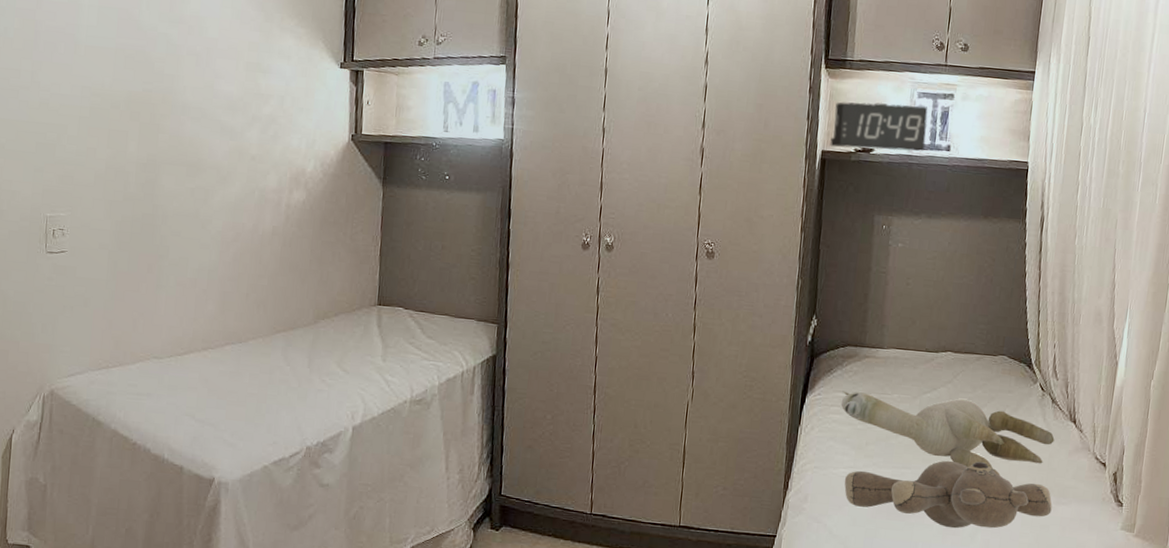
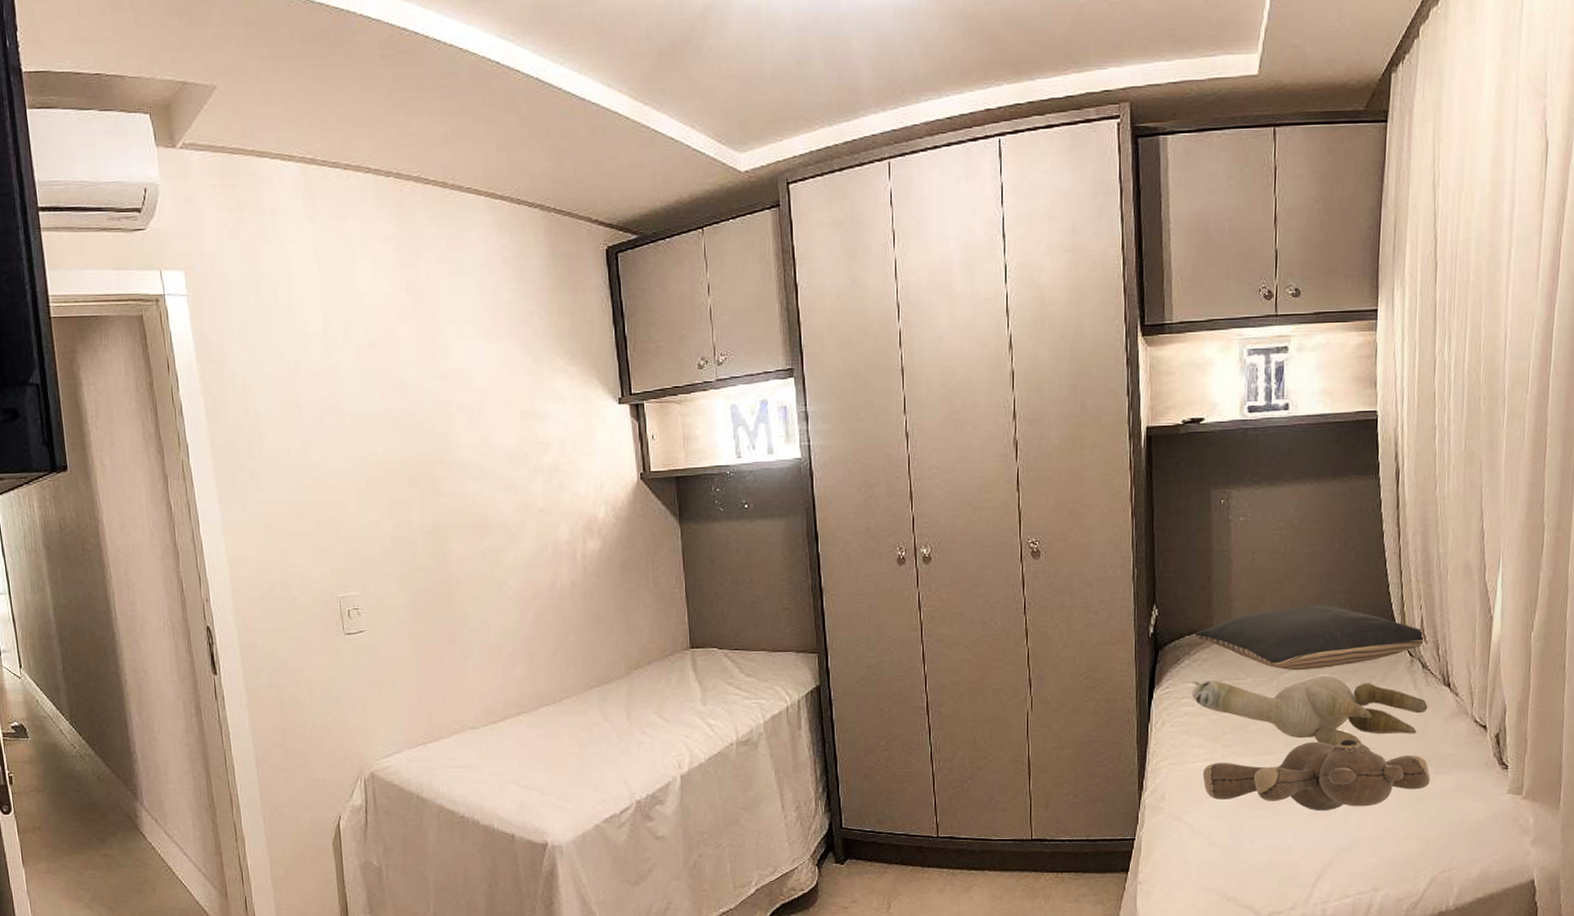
alarm clock: present [830,102,928,151] -> none [1155,364,1261,422]
pillow: none [848,331,1056,393] -> present [1195,604,1425,670]

